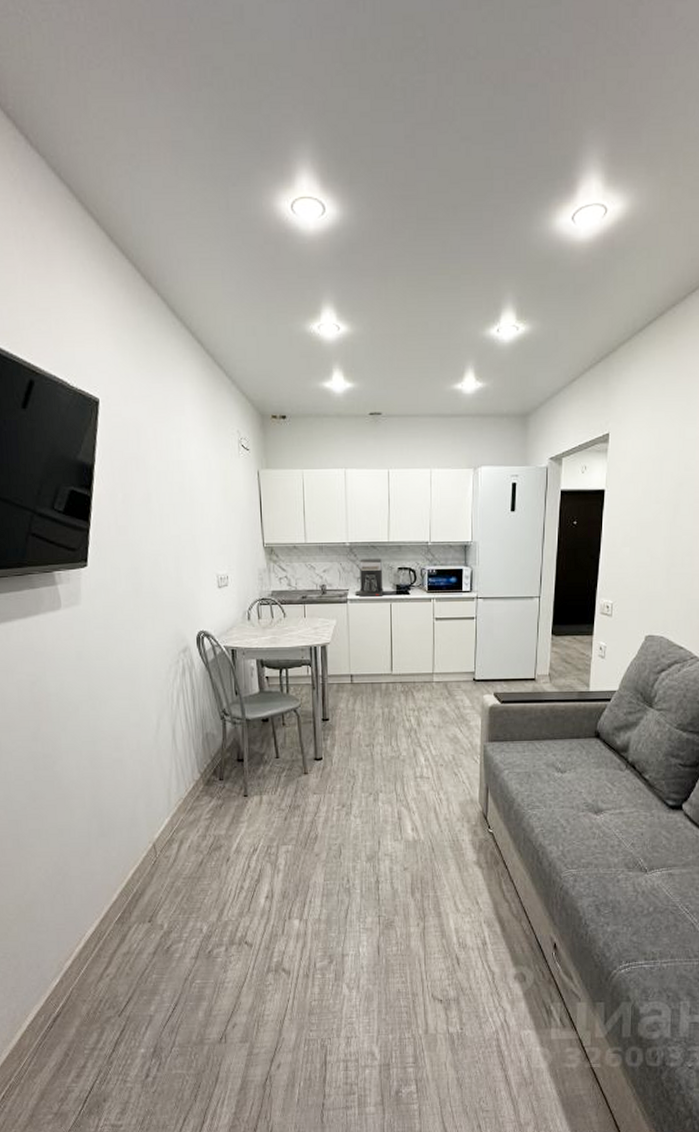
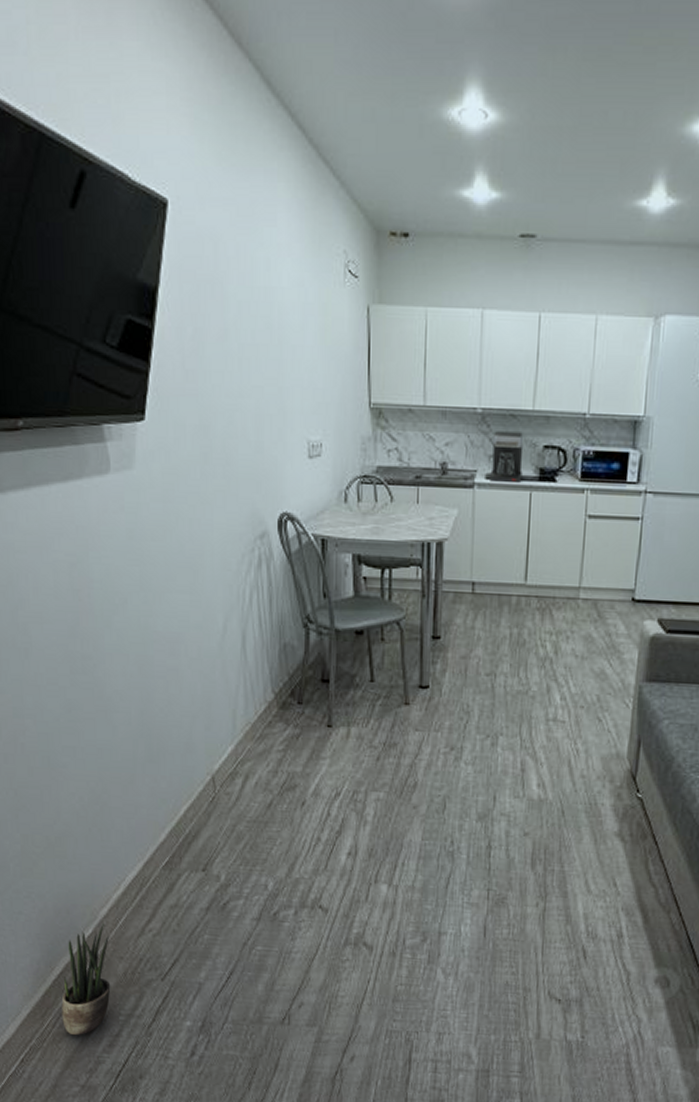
potted plant: none [35,973,77,1070] -> present [61,923,111,1035]

